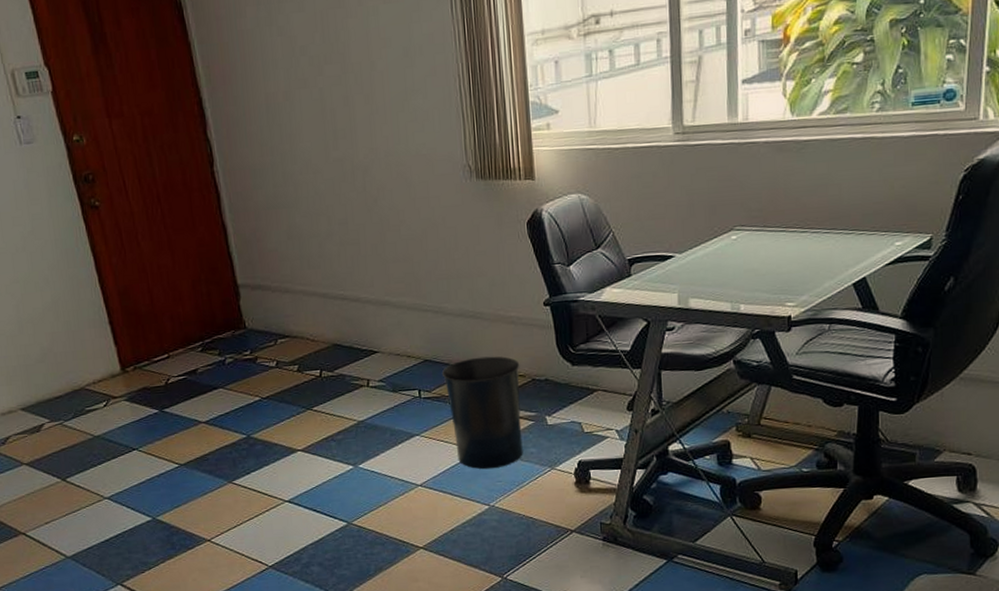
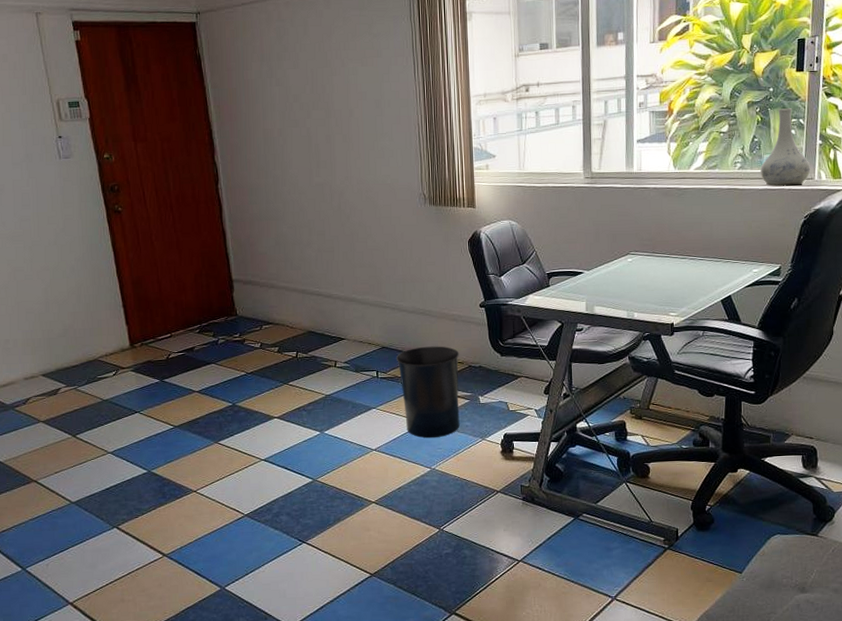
vase: none [905,25,974,132] -> present [759,108,811,186]

